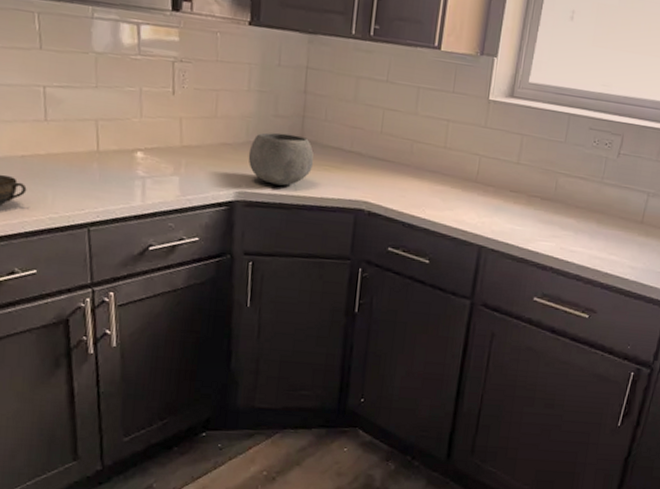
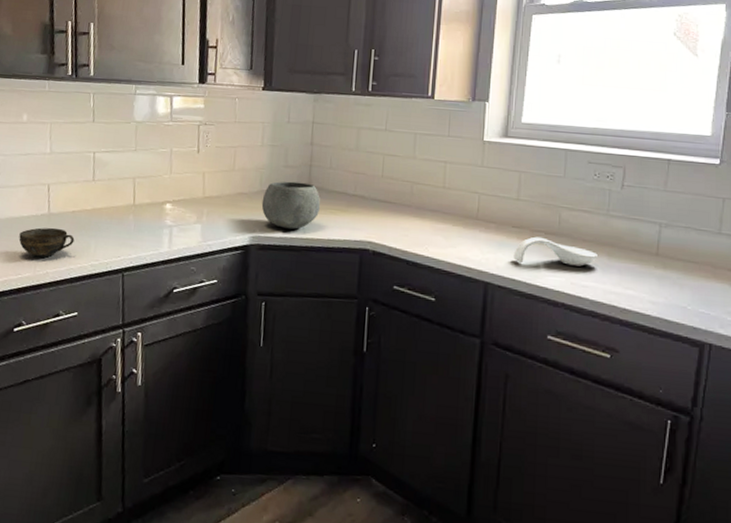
spoon rest: none [508,201,588,232] -> present [513,236,597,267]

